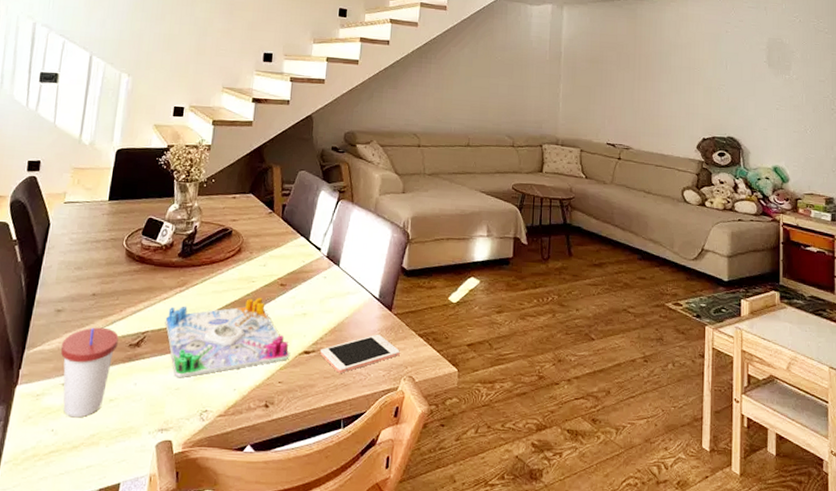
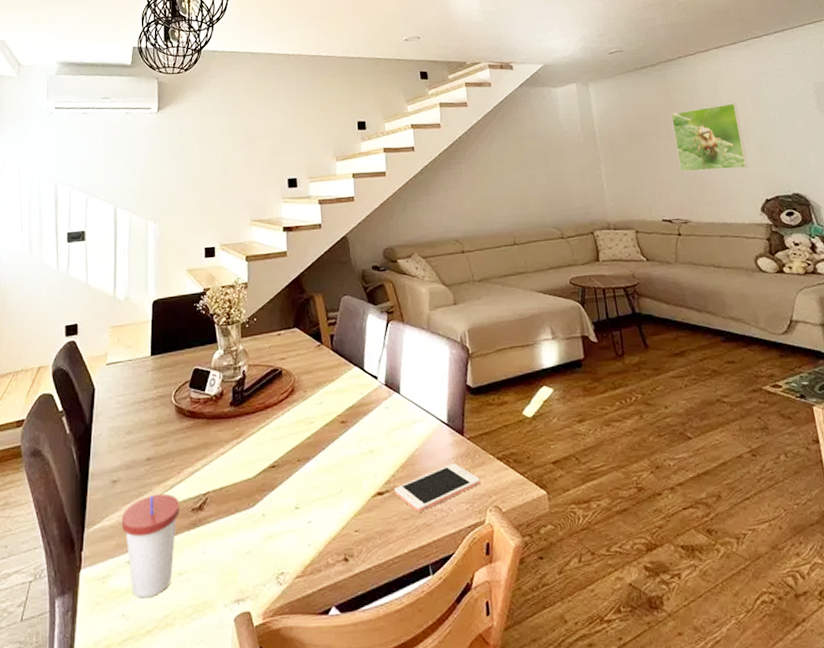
board game: present [165,297,290,377] -> none [225,438,362,539]
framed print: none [632,45,694,107] -> present [671,103,748,172]

